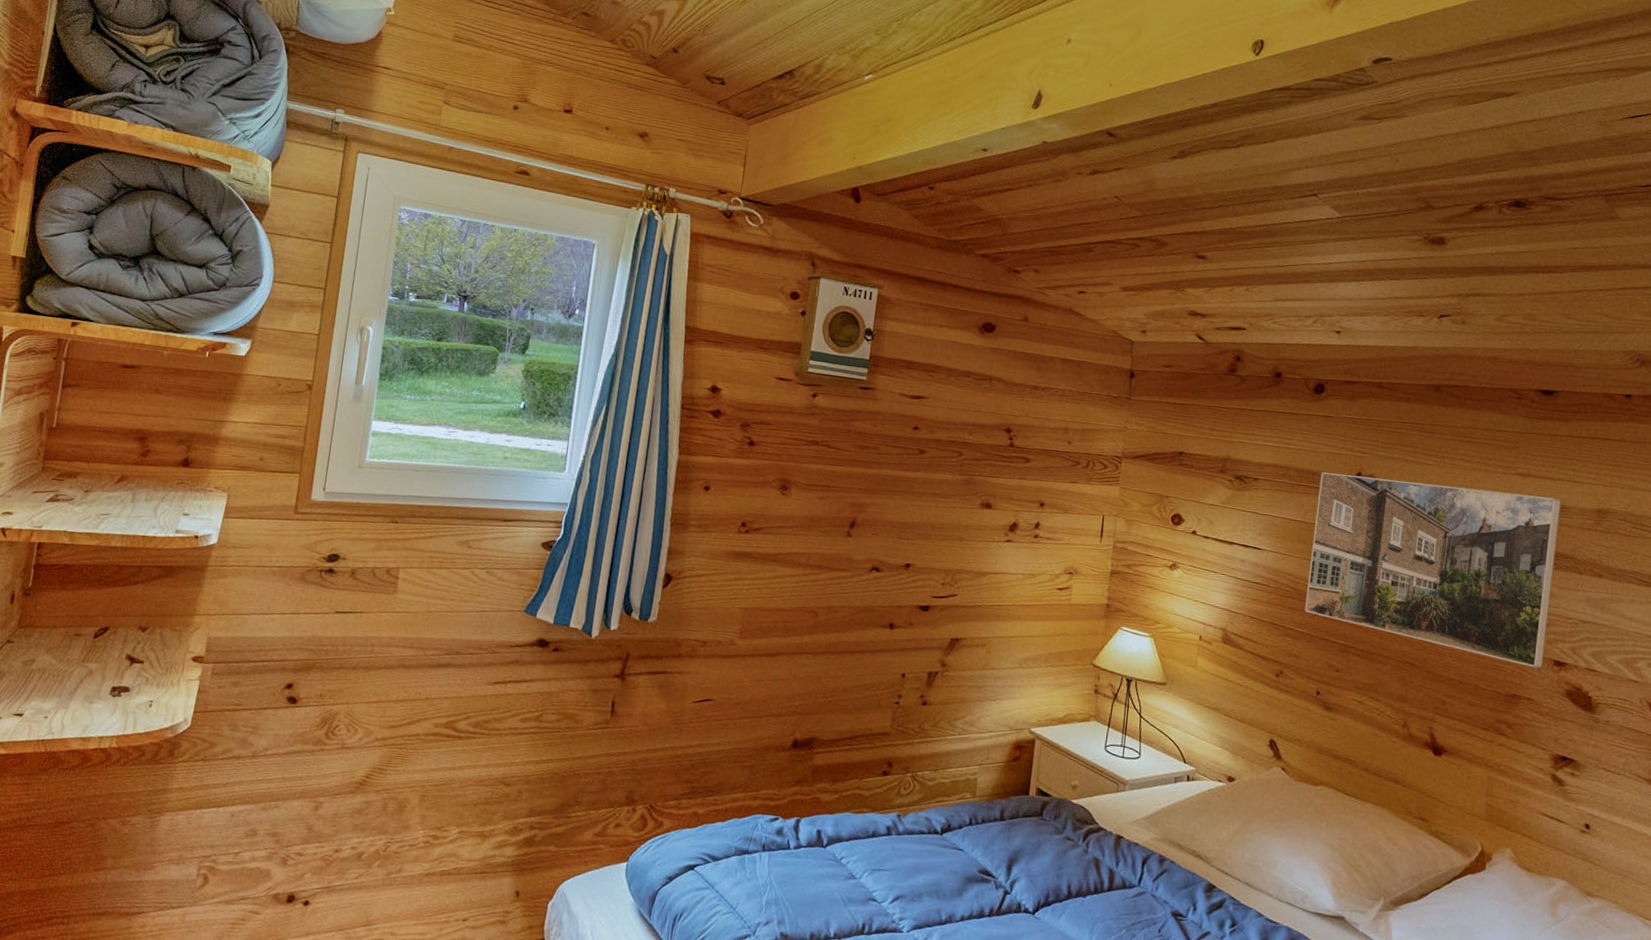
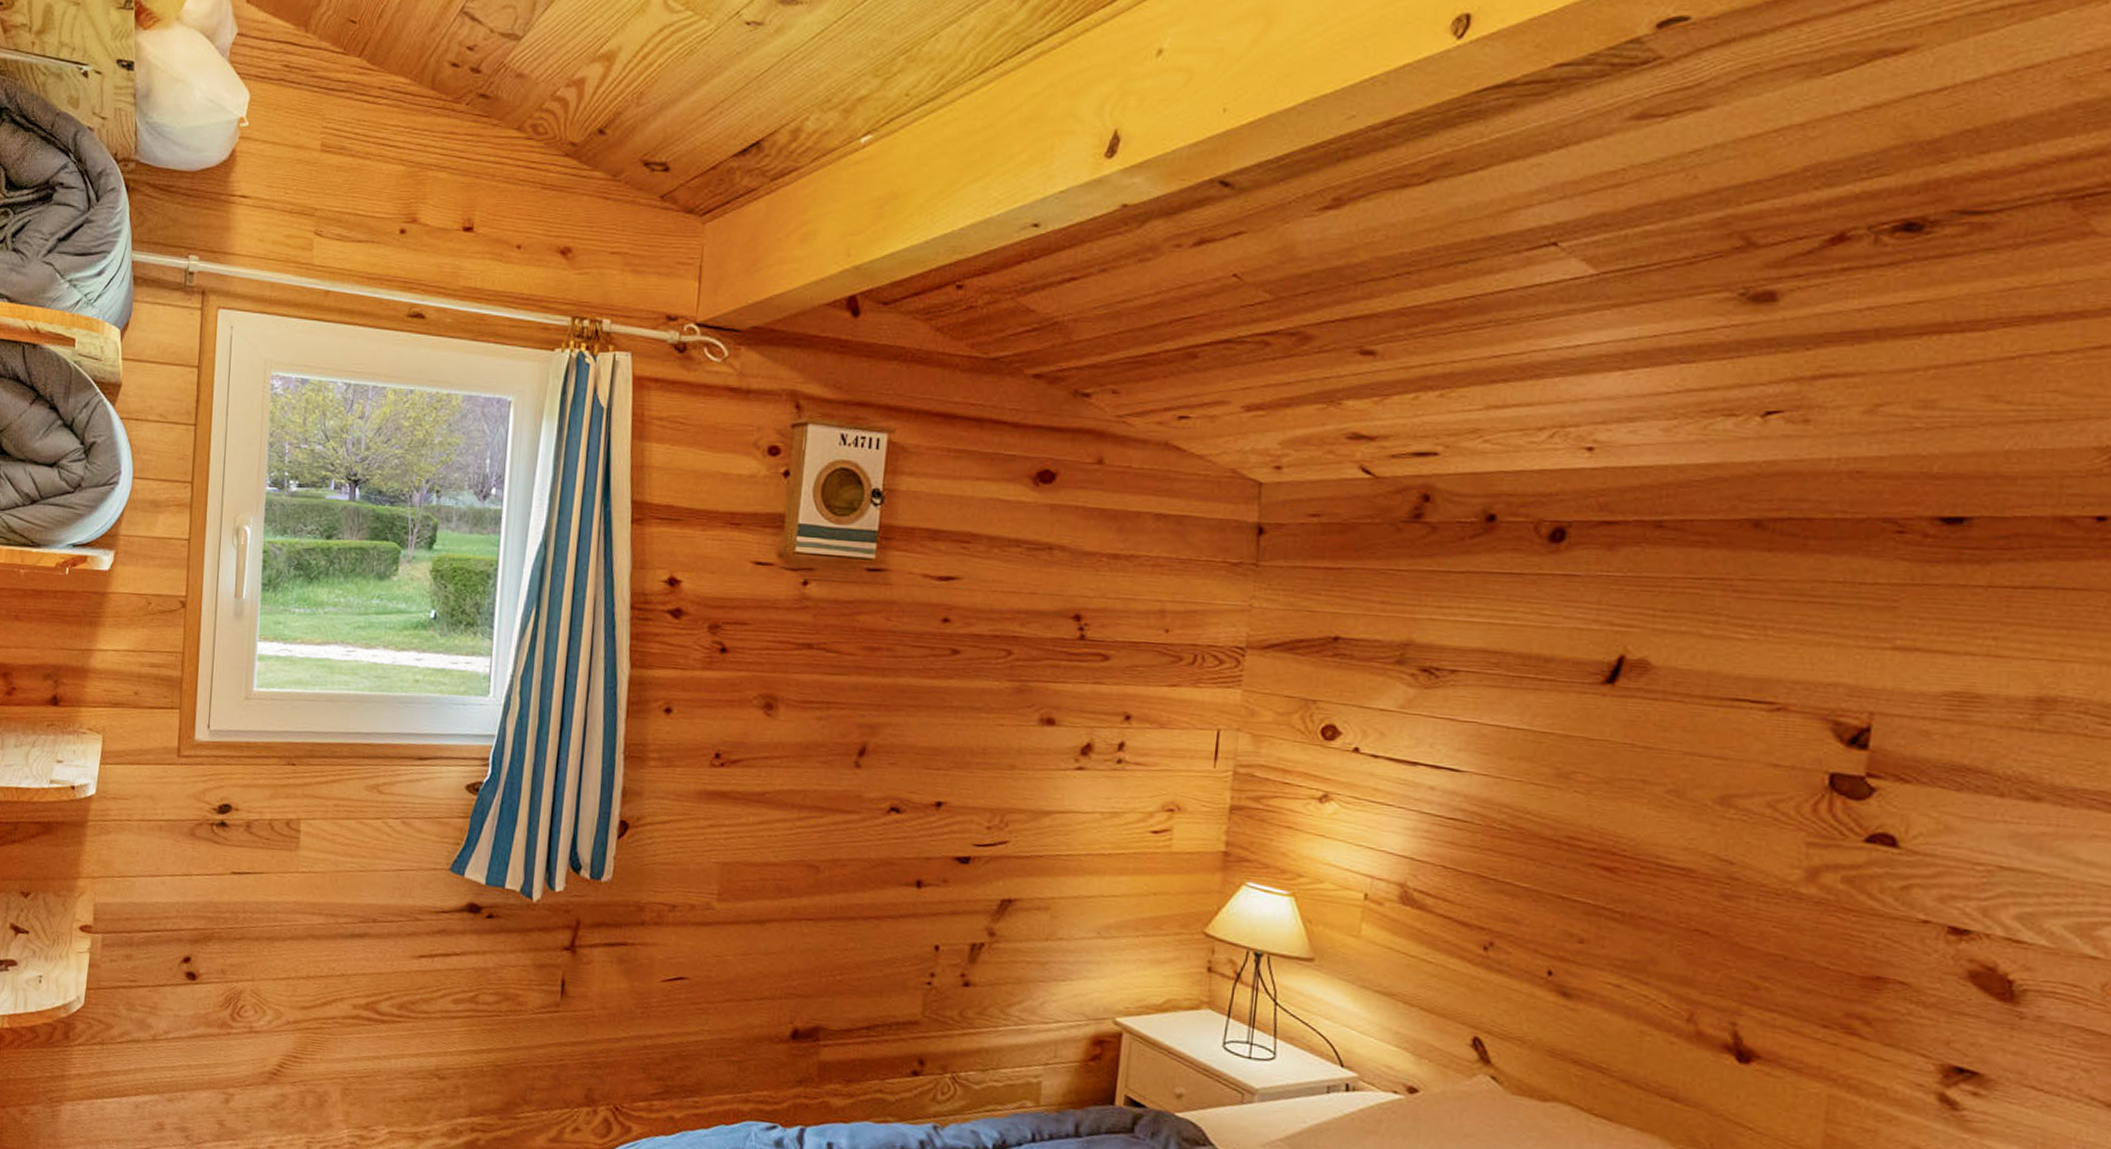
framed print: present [1304,472,1562,669] -> none [1529,657,1973,939]

